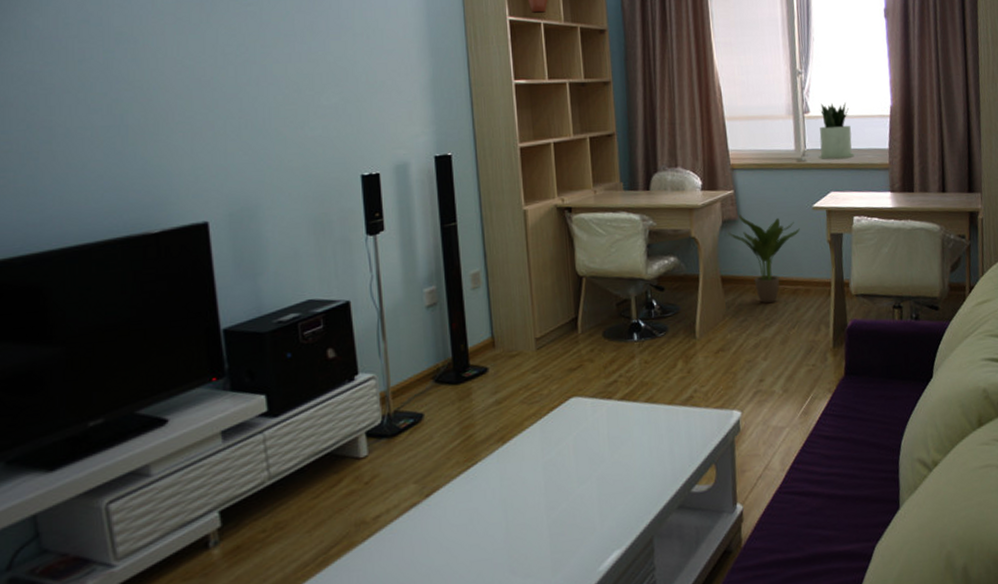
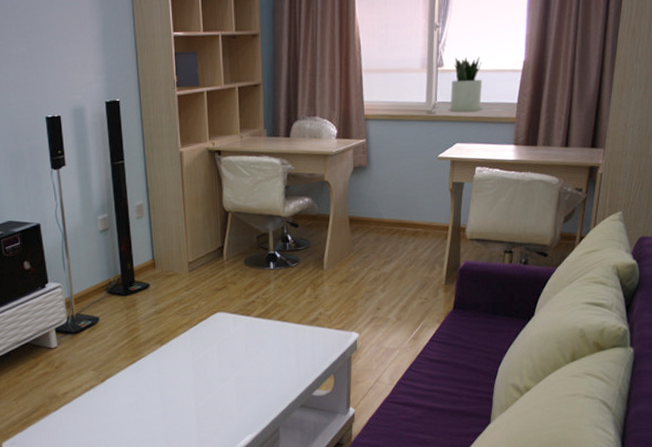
books: none [515,99,545,139] -> present [174,51,199,88]
potted plant: present [727,215,800,304] -> none [357,162,424,243]

